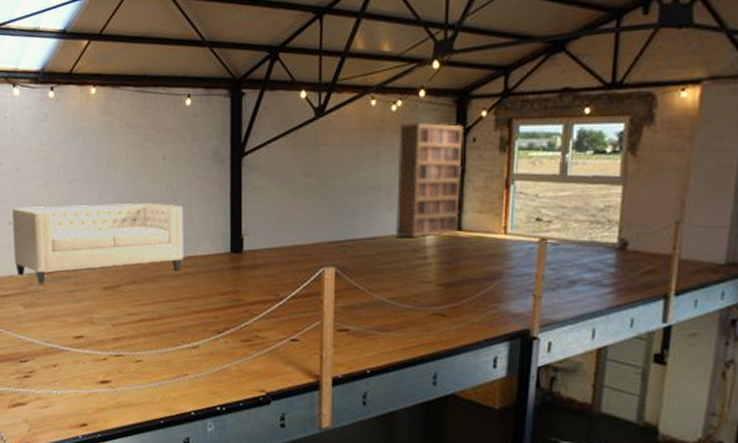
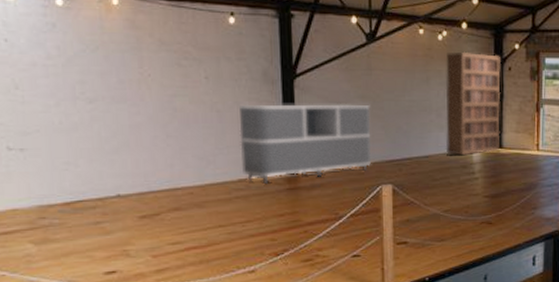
sofa: present [12,203,184,284] -> none [12,125,234,217]
sideboard: none [190,182,316,261] -> present [239,104,371,184]

